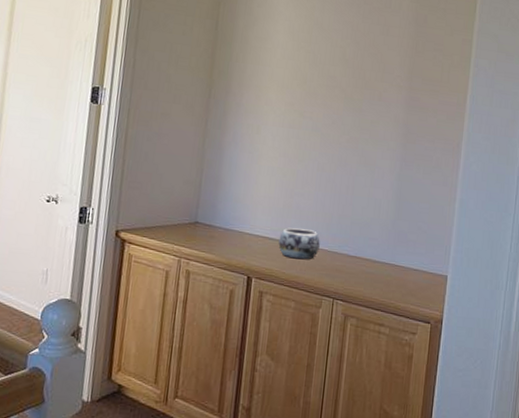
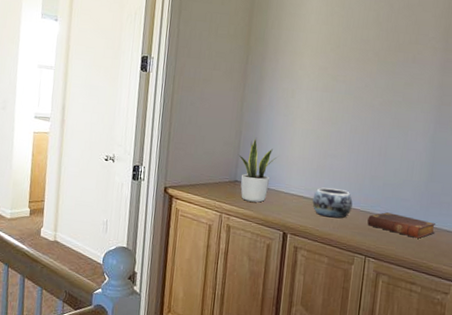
potted plant: none [198,175,242,245] -> present [237,137,278,203]
book: none [335,252,402,278] -> present [367,212,435,239]

